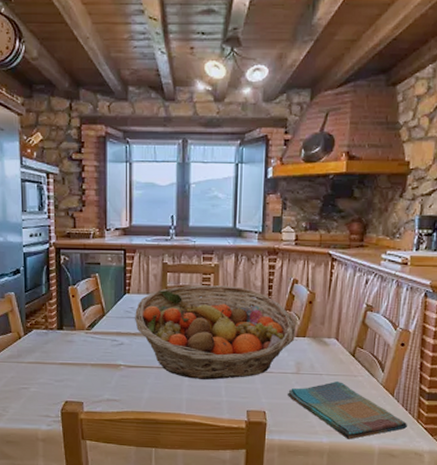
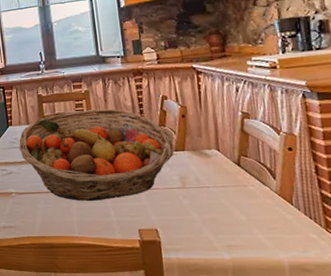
dish towel: present [287,381,408,439] -> none [176,193,317,254]

